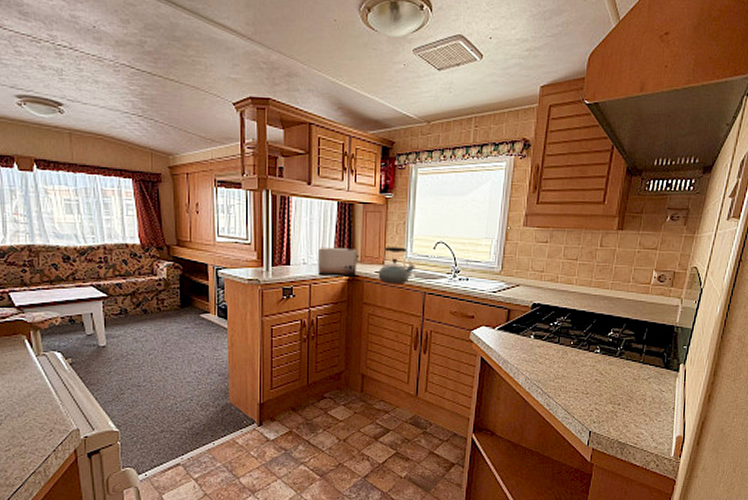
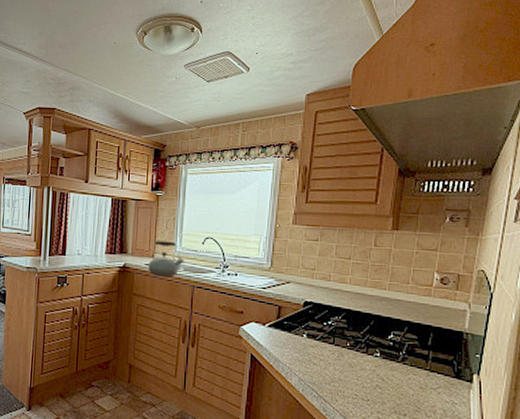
toaster: present [318,247,359,277] -> none [91,239,130,268]

